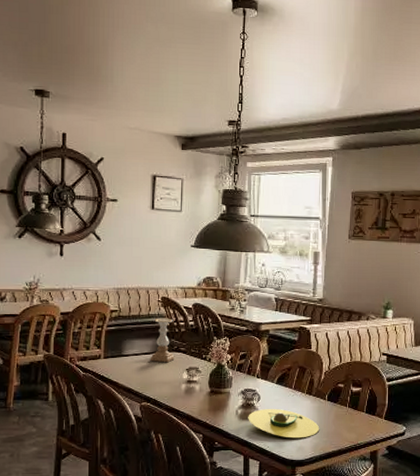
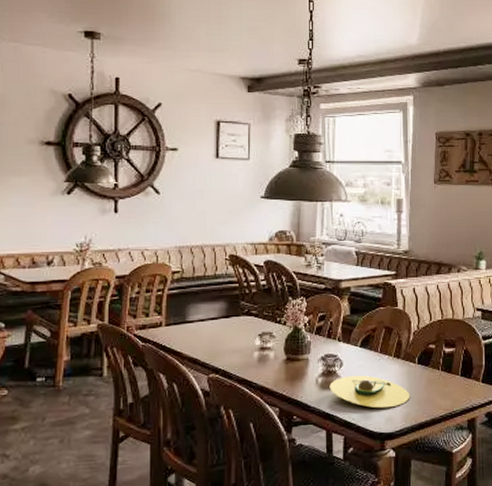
candle holder: present [150,318,175,363] -> none [218,278,245,329]

